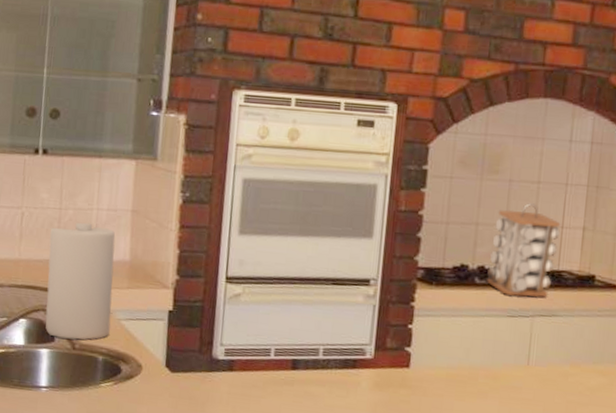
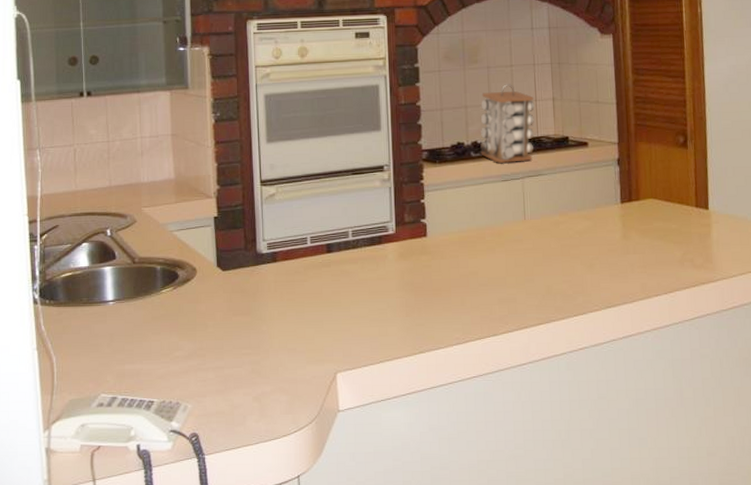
paper towel holder: present [45,222,116,340] -> none [102,150,164,255]

